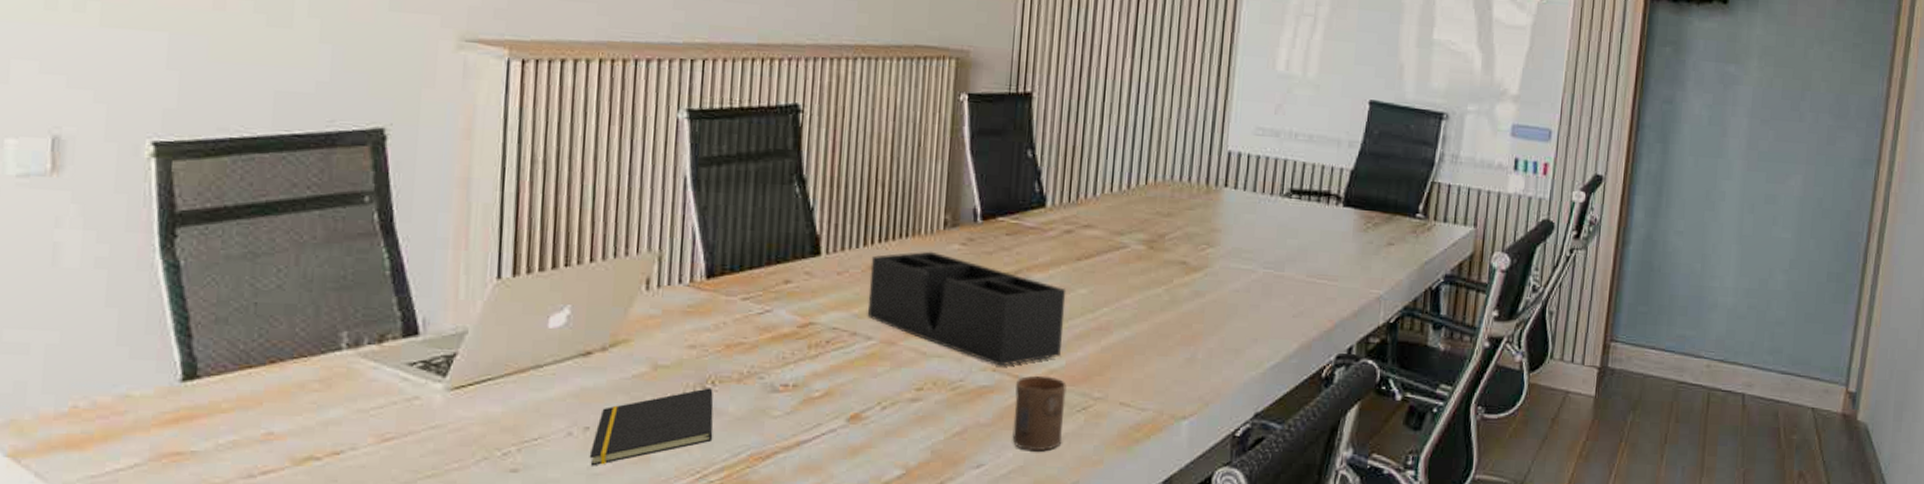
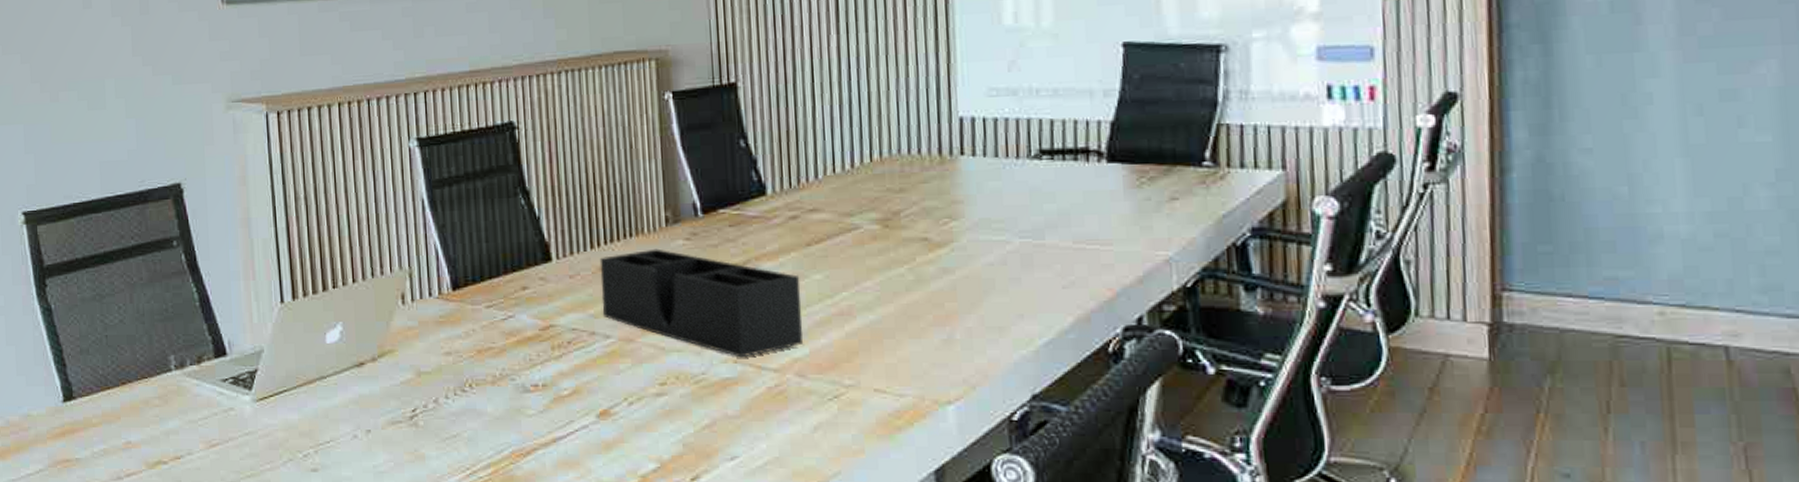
notepad: present [589,388,714,466] -> none [373,391,477,465]
cup: present [1012,375,1067,450] -> none [760,365,816,441]

